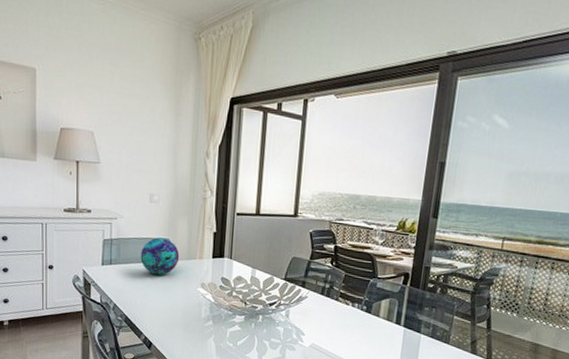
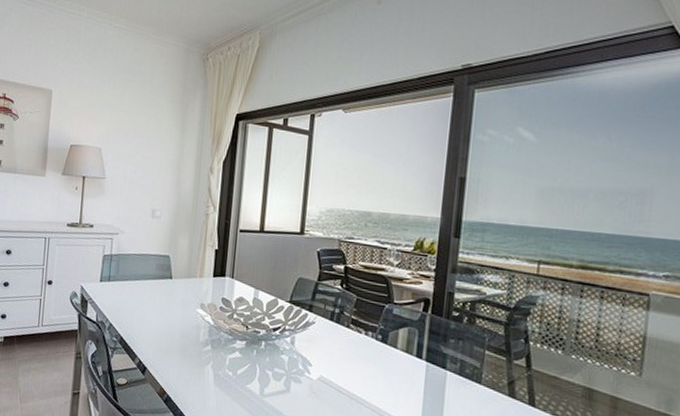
decorative ball: present [140,237,180,275] -> none [139,254,180,294]

